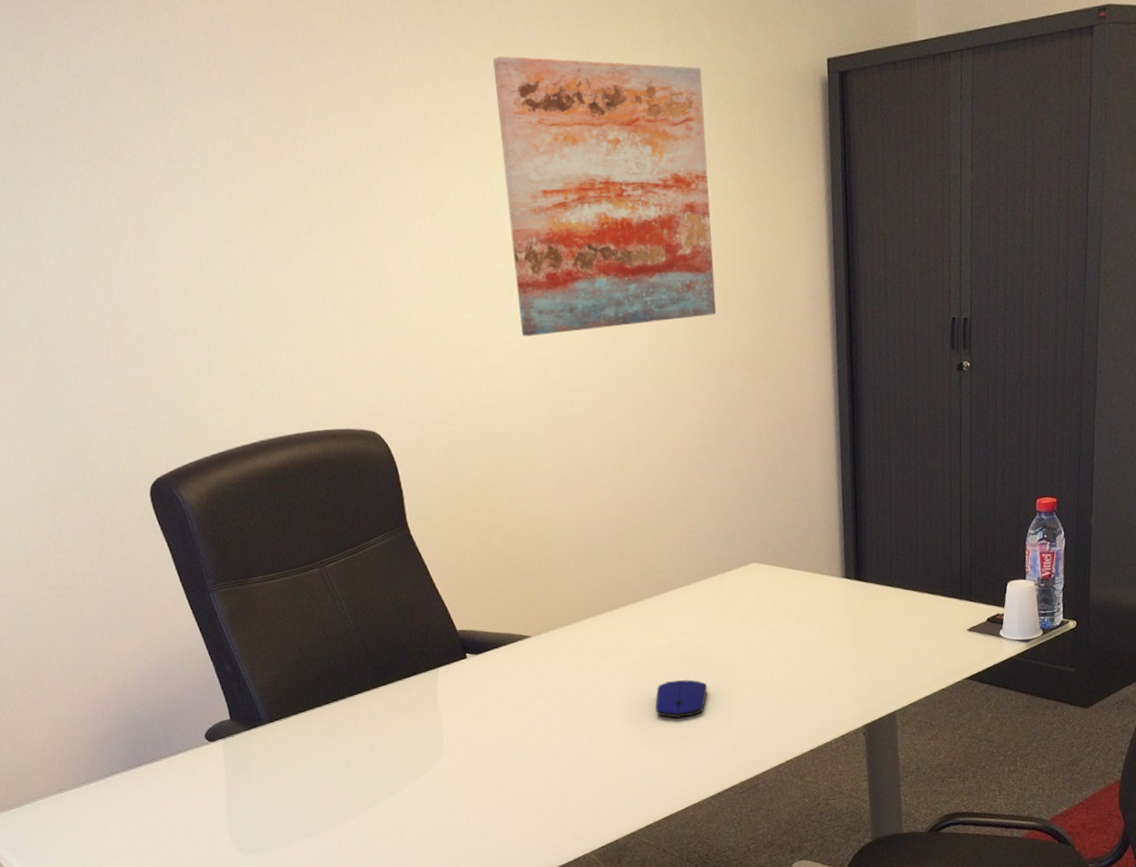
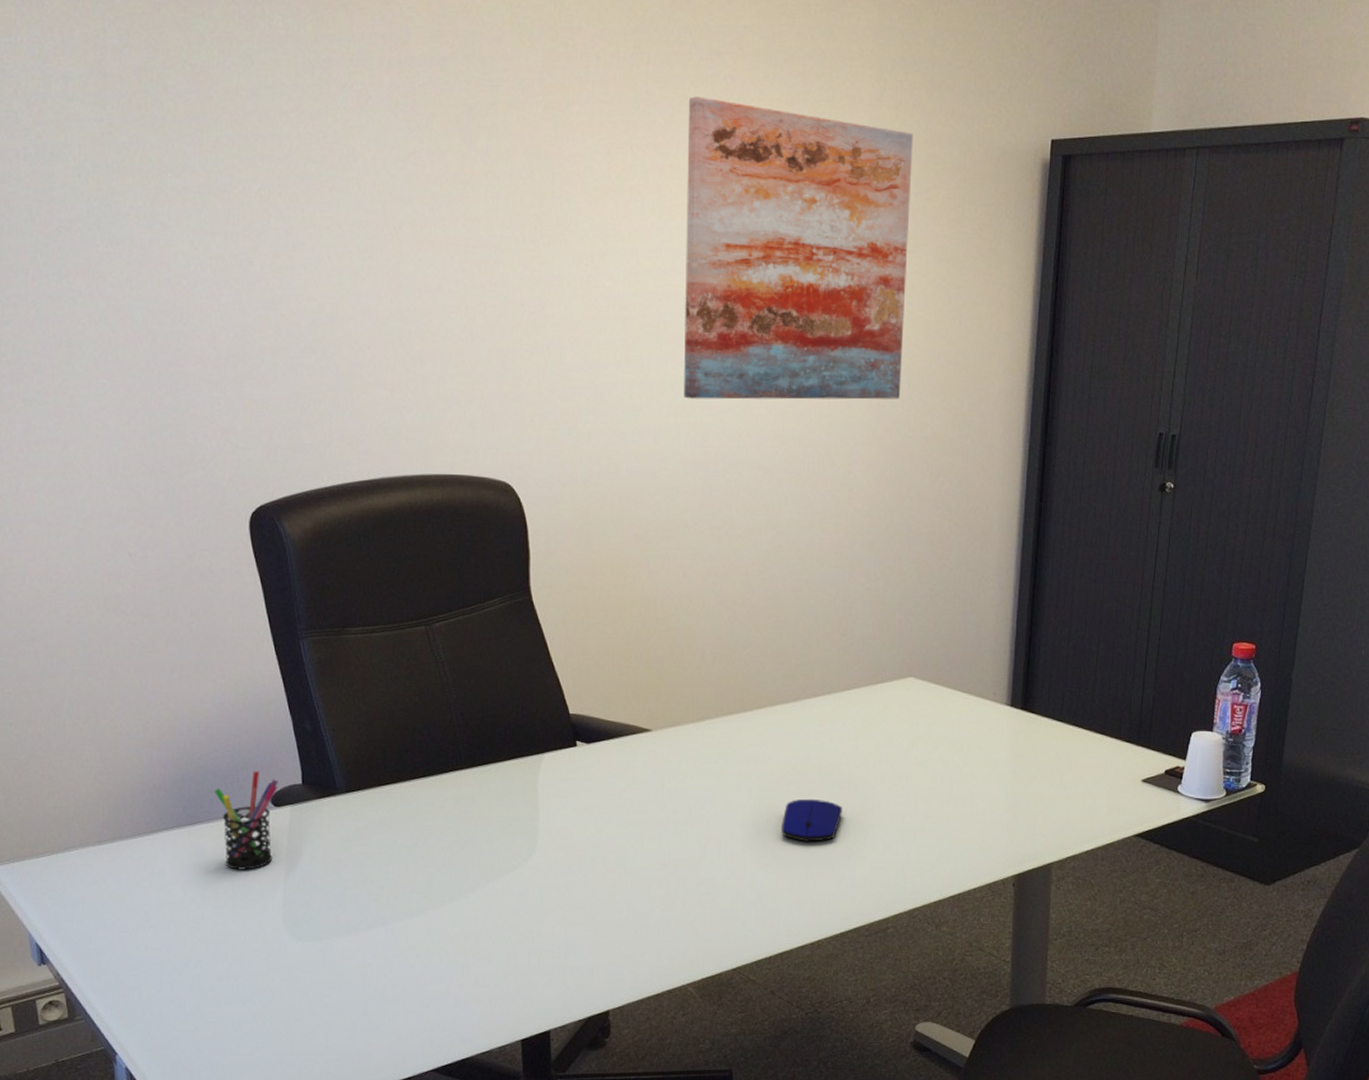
pen holder: none [153,713,214,801] -> present [213,771,278,870]

